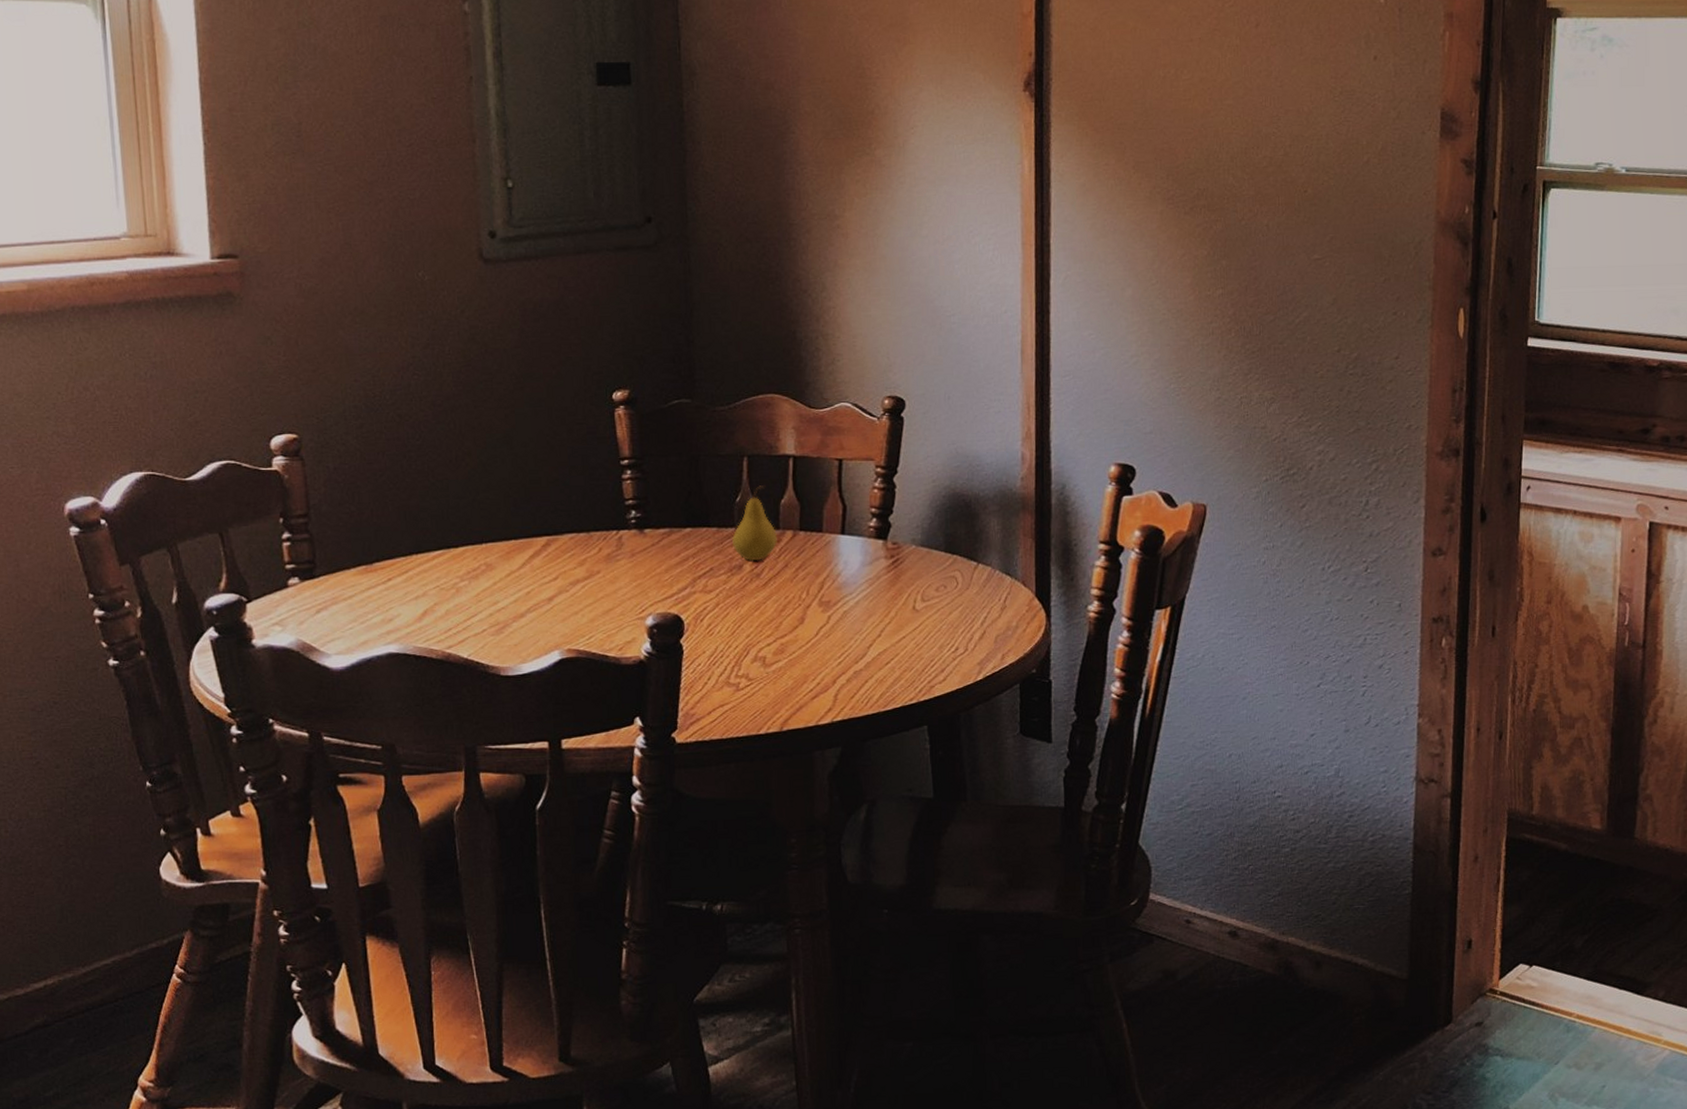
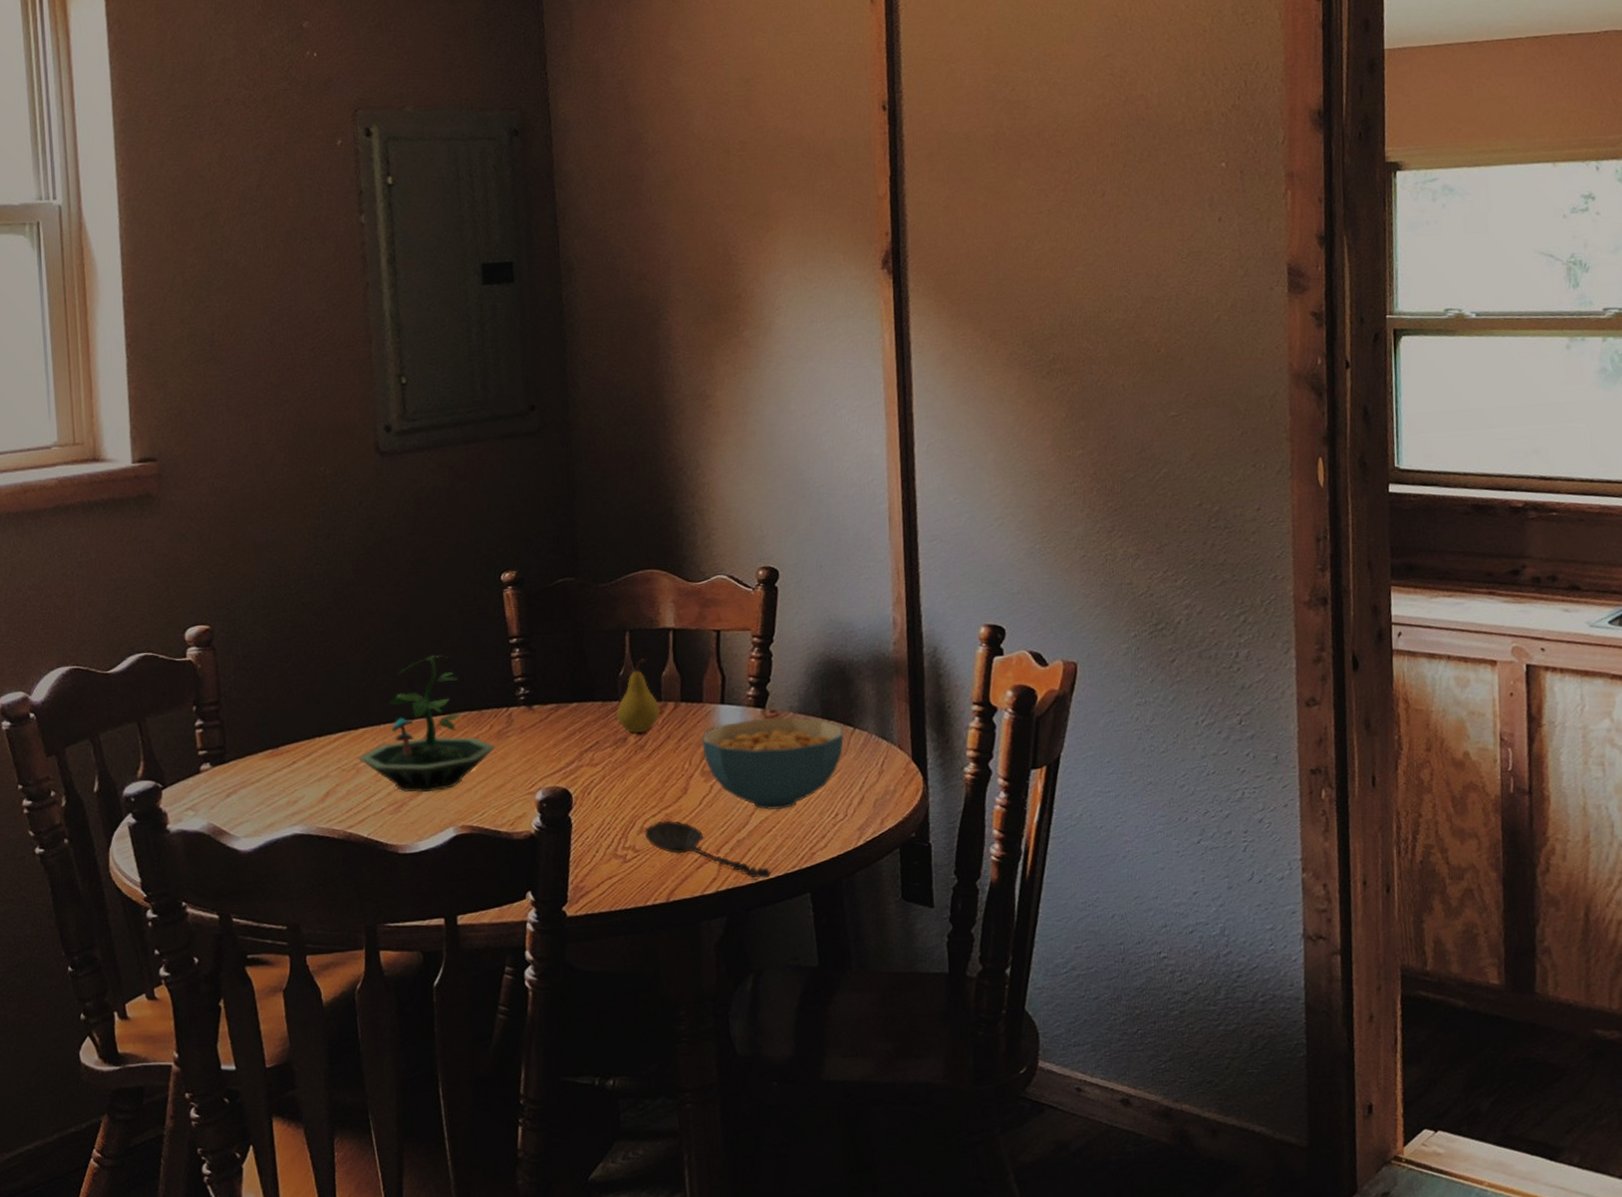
terrarium: none [458,473,604,615] -> present [358,654,496,793]
spoon: none [759,650,888,711] -> present [645,821,771,879]
cereal bowl: none [819,549,968,643] -> present [701,717,845,811]

